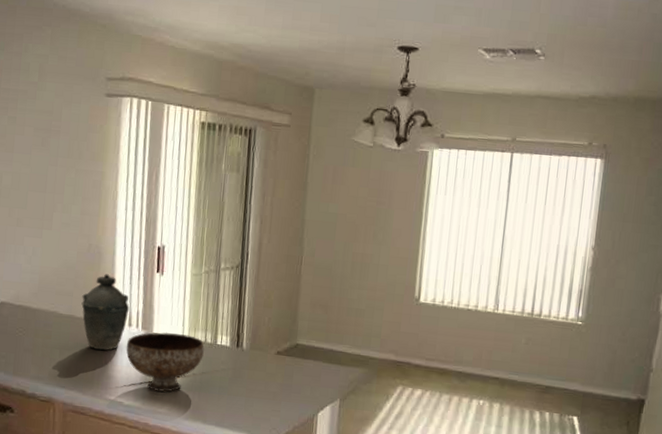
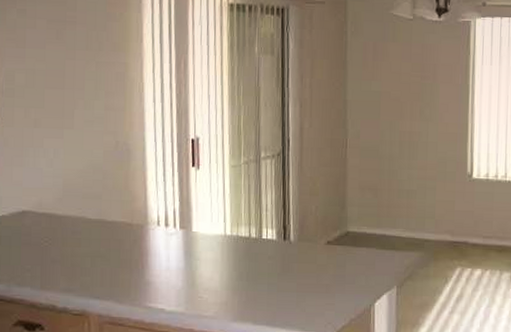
kettle: present [81,274,130,351] -> none [112,172,165,255]
bowl: present [126,332,204,392] -> none [164,229,249,294]

